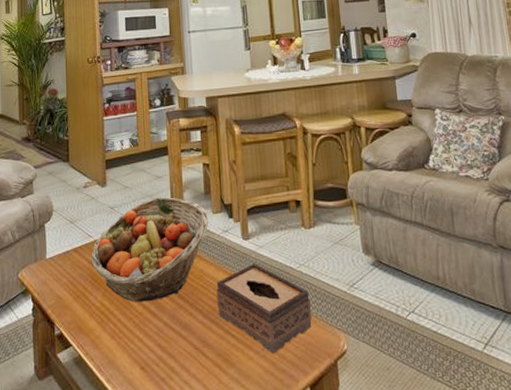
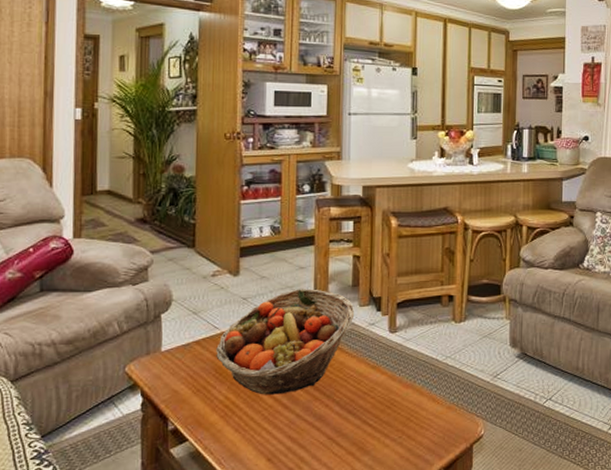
tissue box: present [216,264,313,354] -> none [356,356,454,441]

